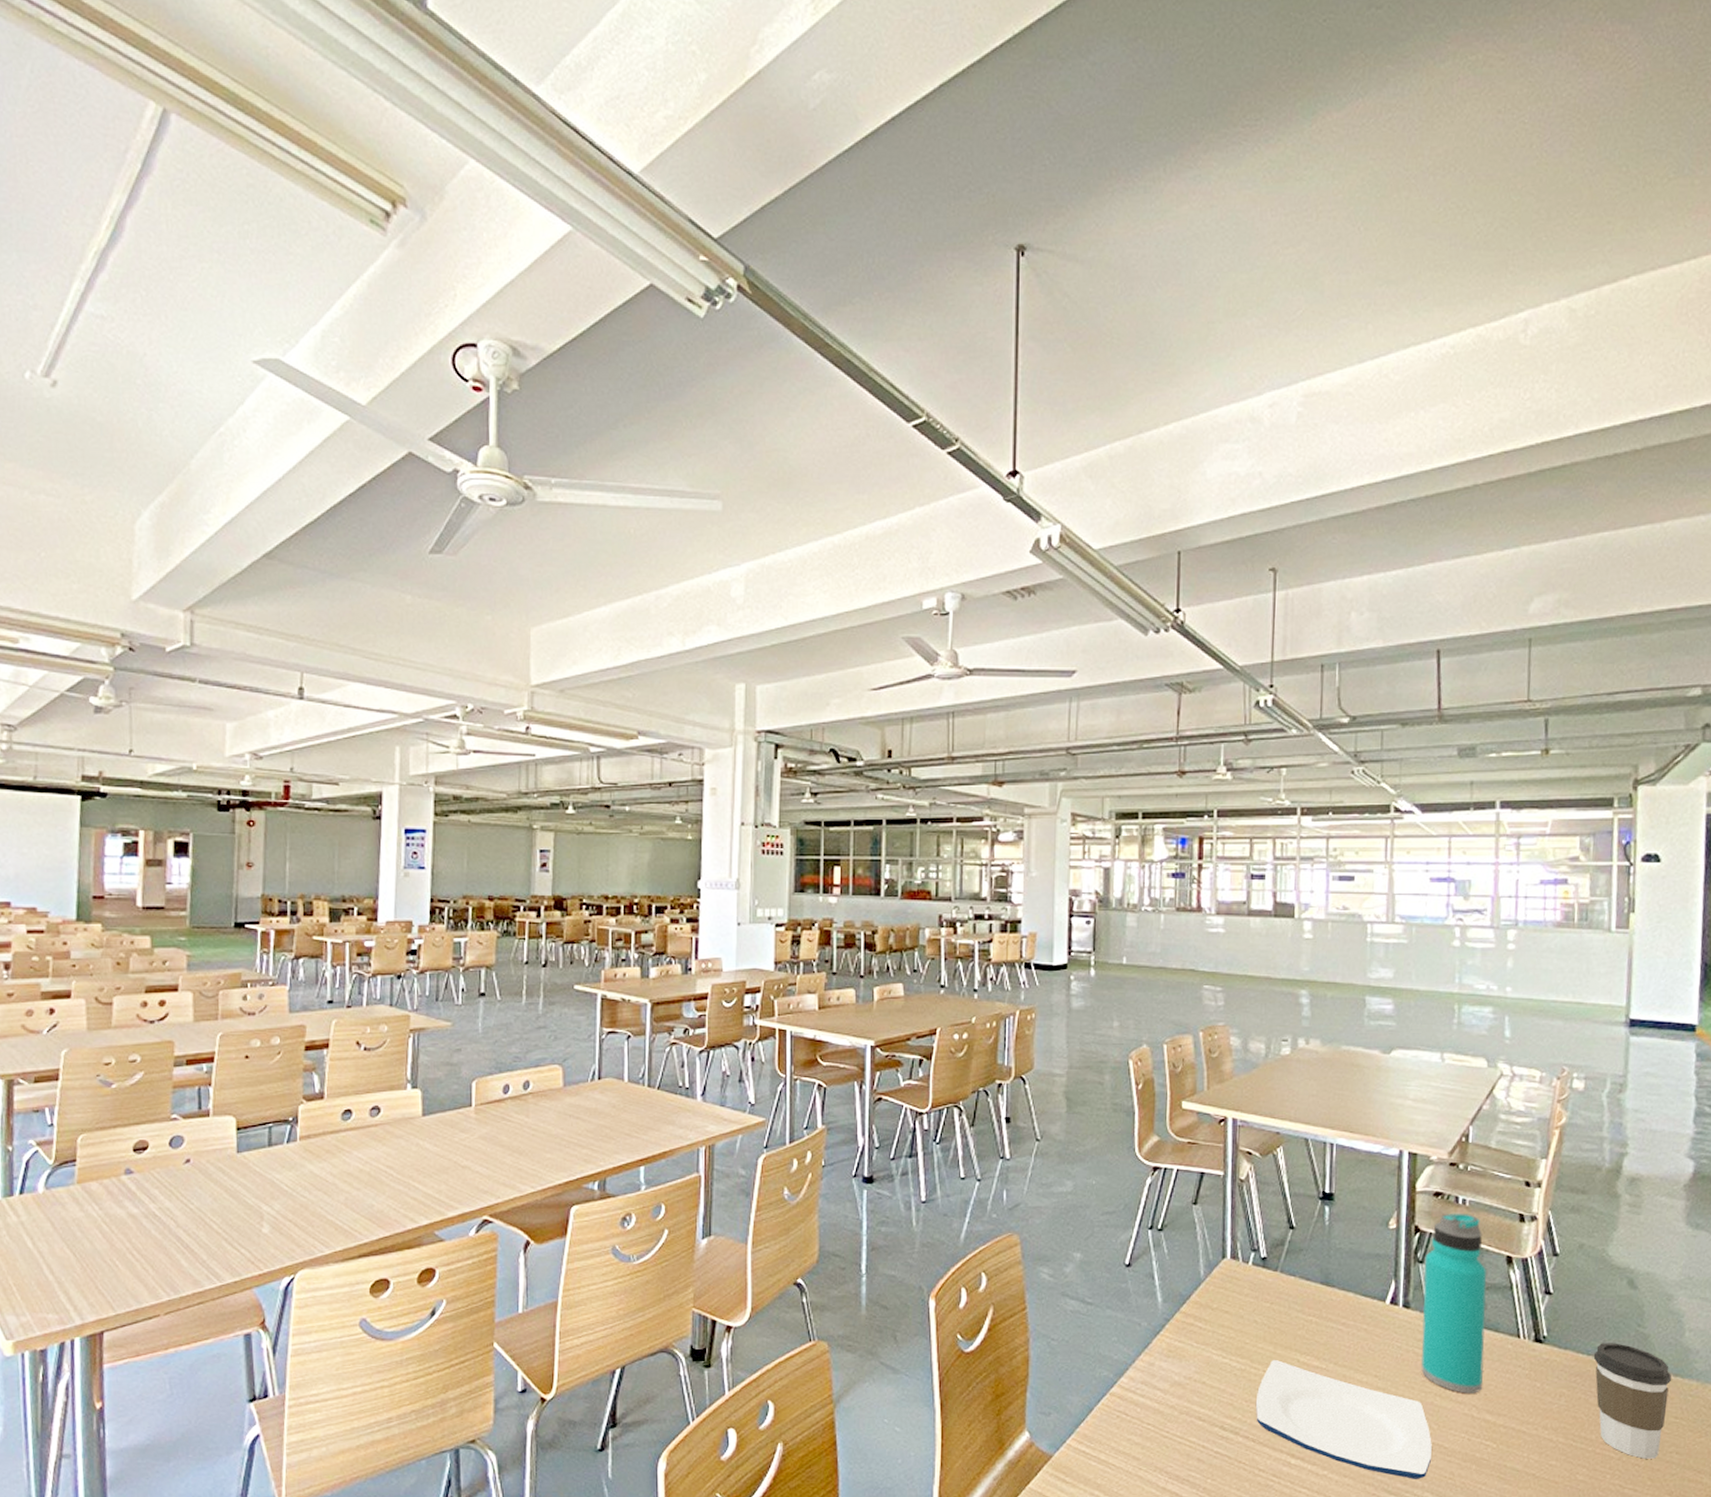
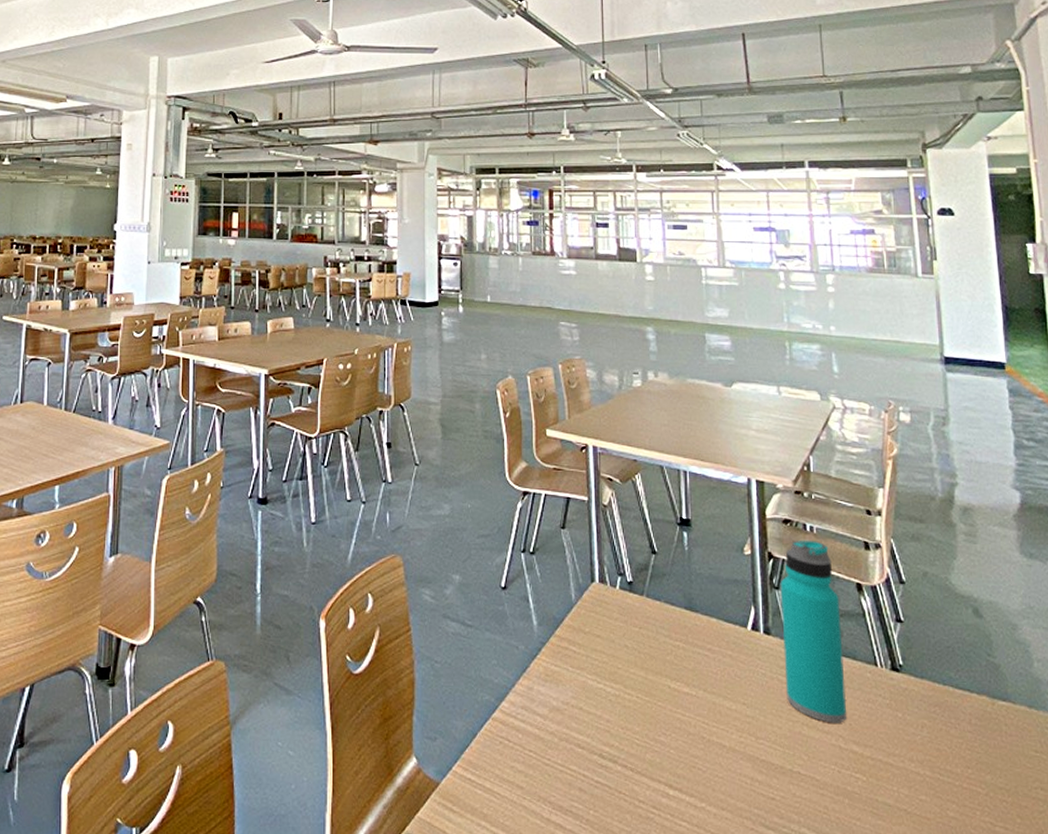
plate: present [1255,1359,1432,1479] -> none [631,685,804,813]
coffee cup: present [1593,1343,1672,1459] -> none [949,672,1027,795]

